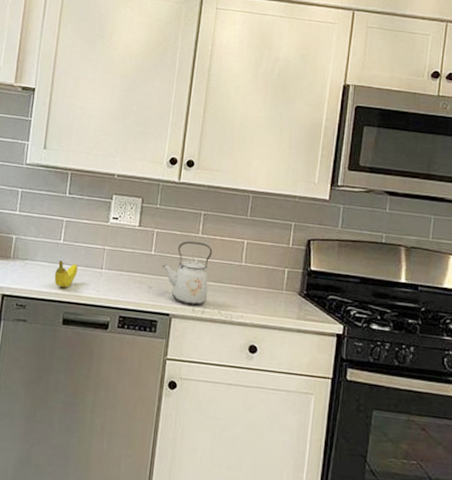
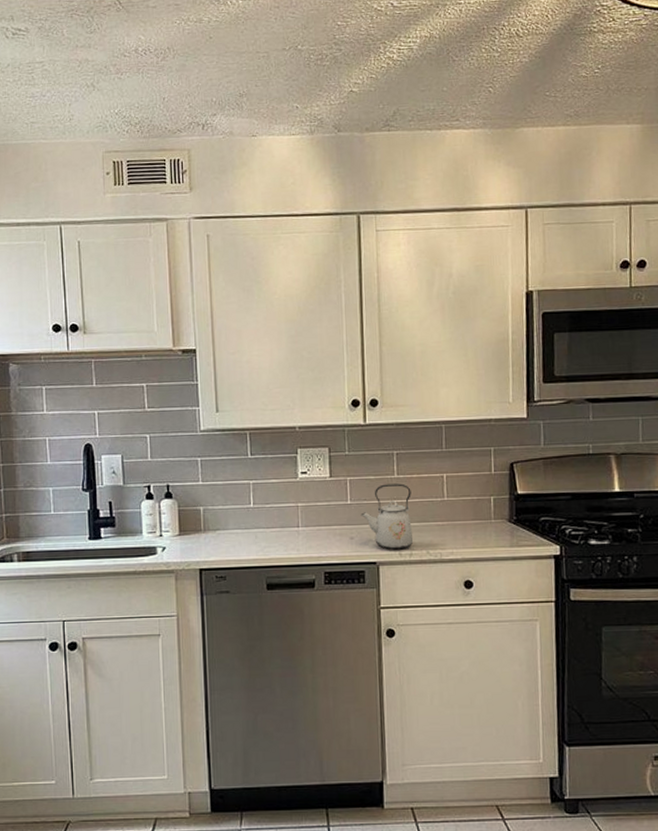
fruit: present [54,260,78,288] -> none [250,525,274,552]

